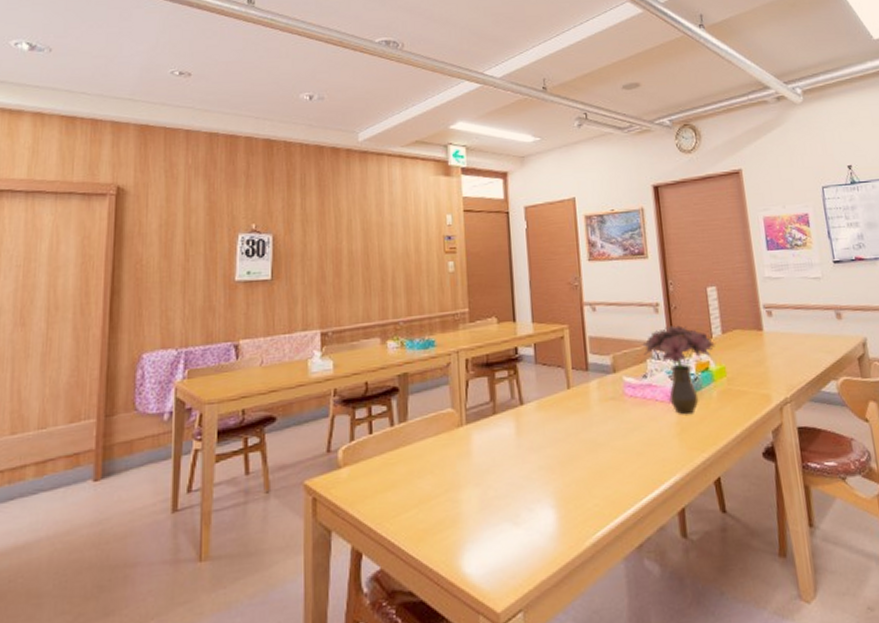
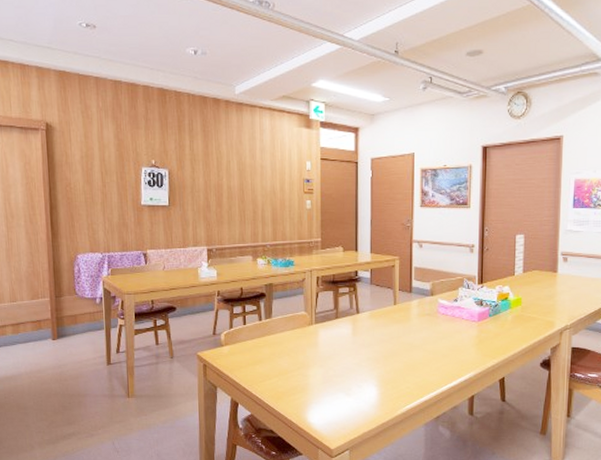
flower arrangement: present [642,325,716,414] -> none [457,263,517,330]

